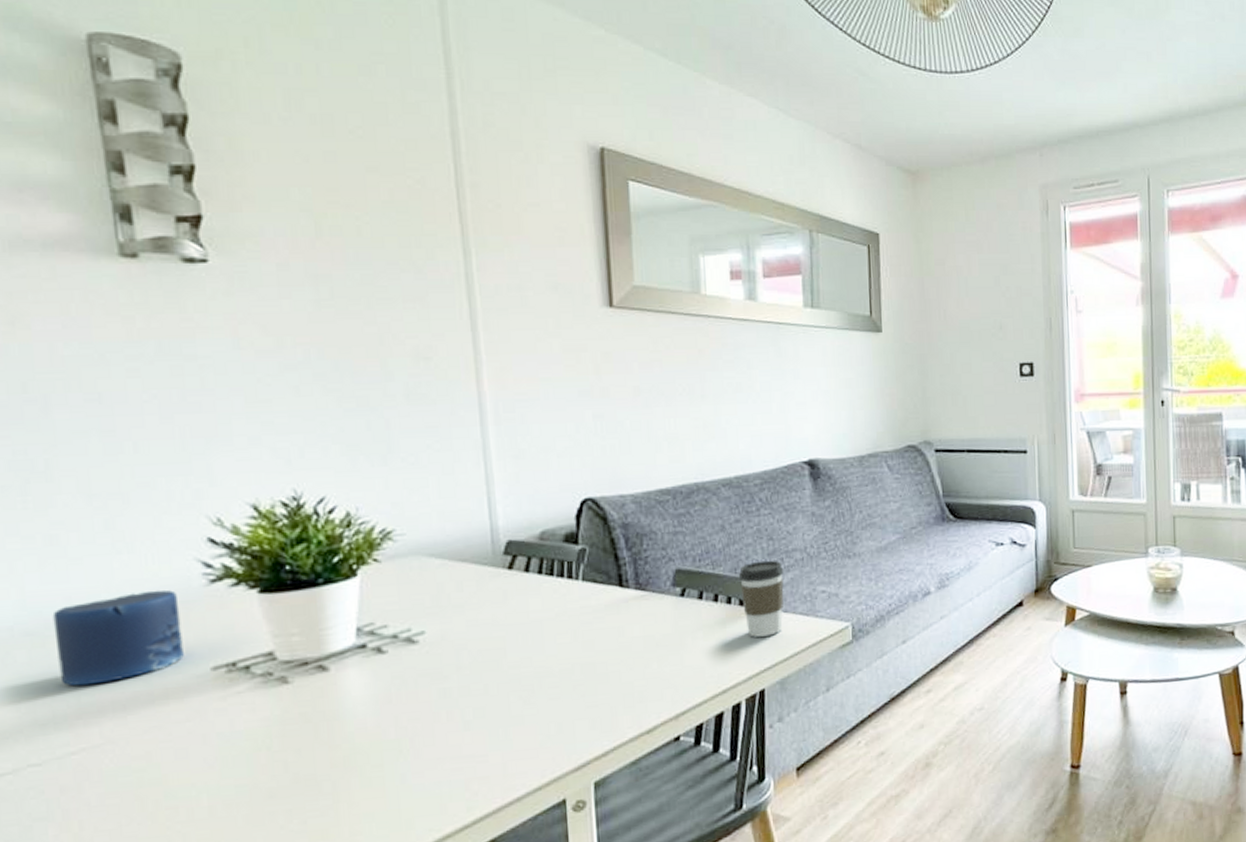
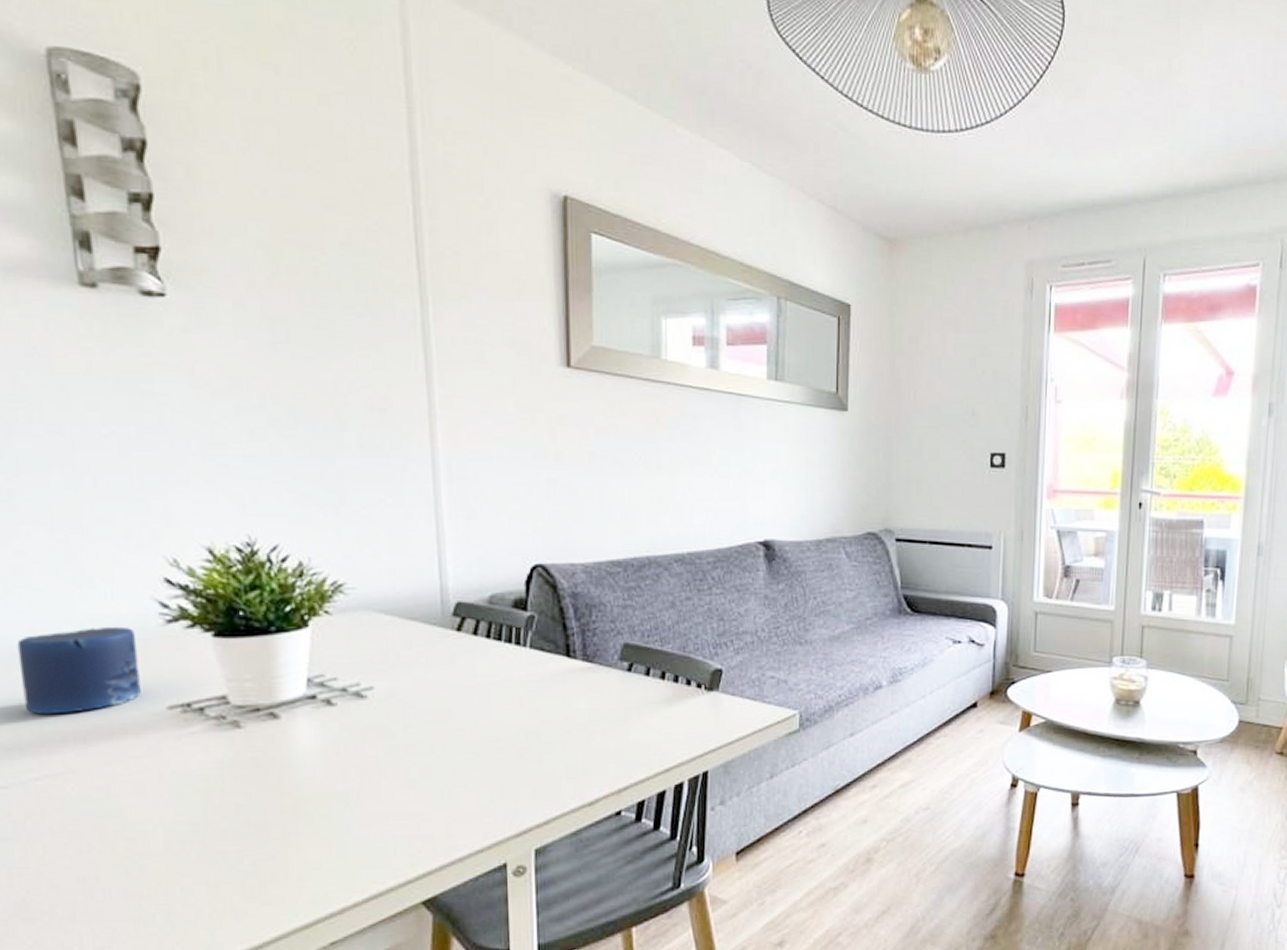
coffee cup: present [738,560,784,637] -> none [686,641,734,718]

